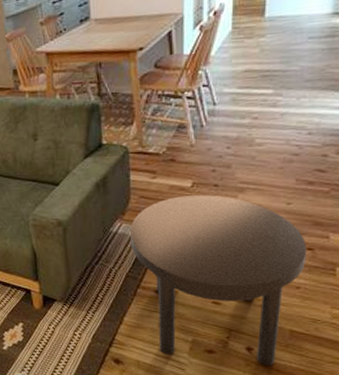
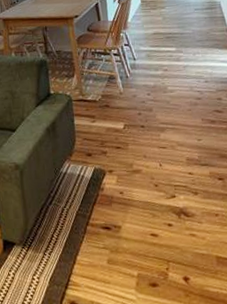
side table: present [130,195,307,366] -> none [77,135,220,295]

